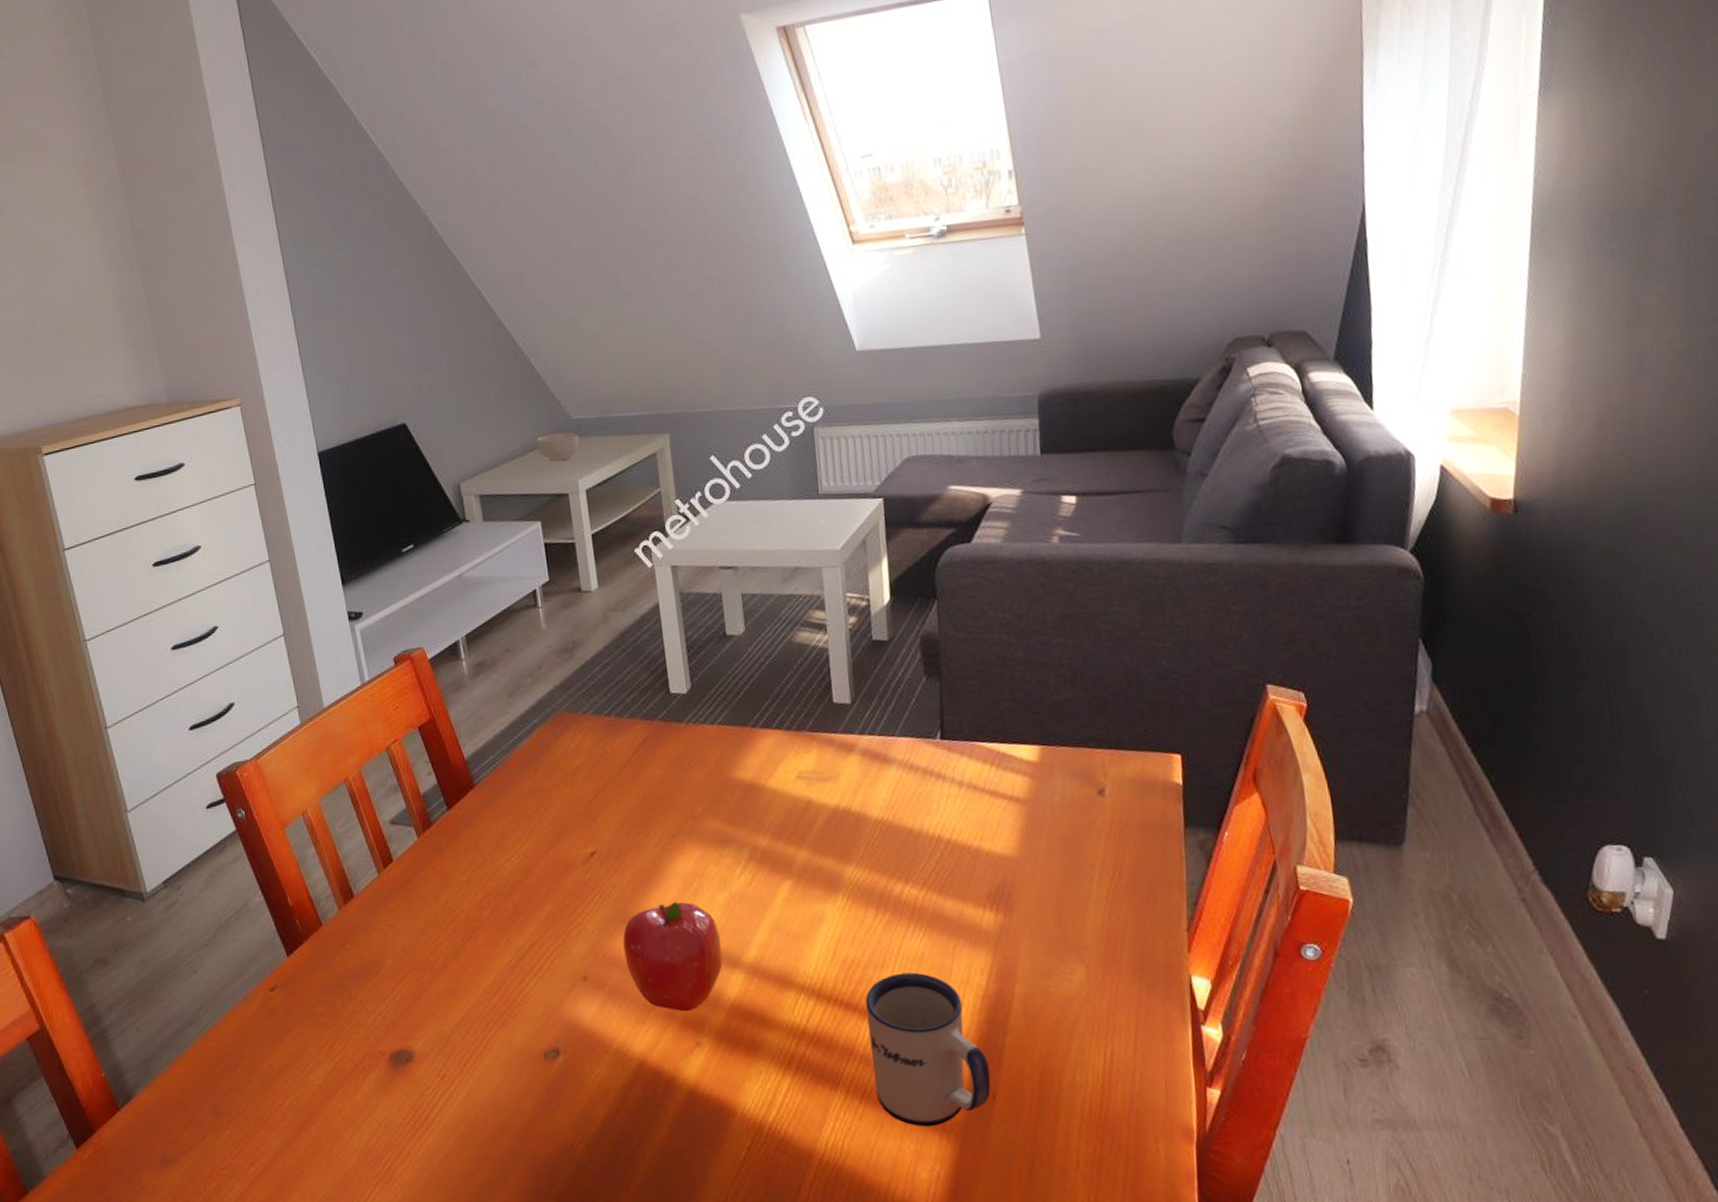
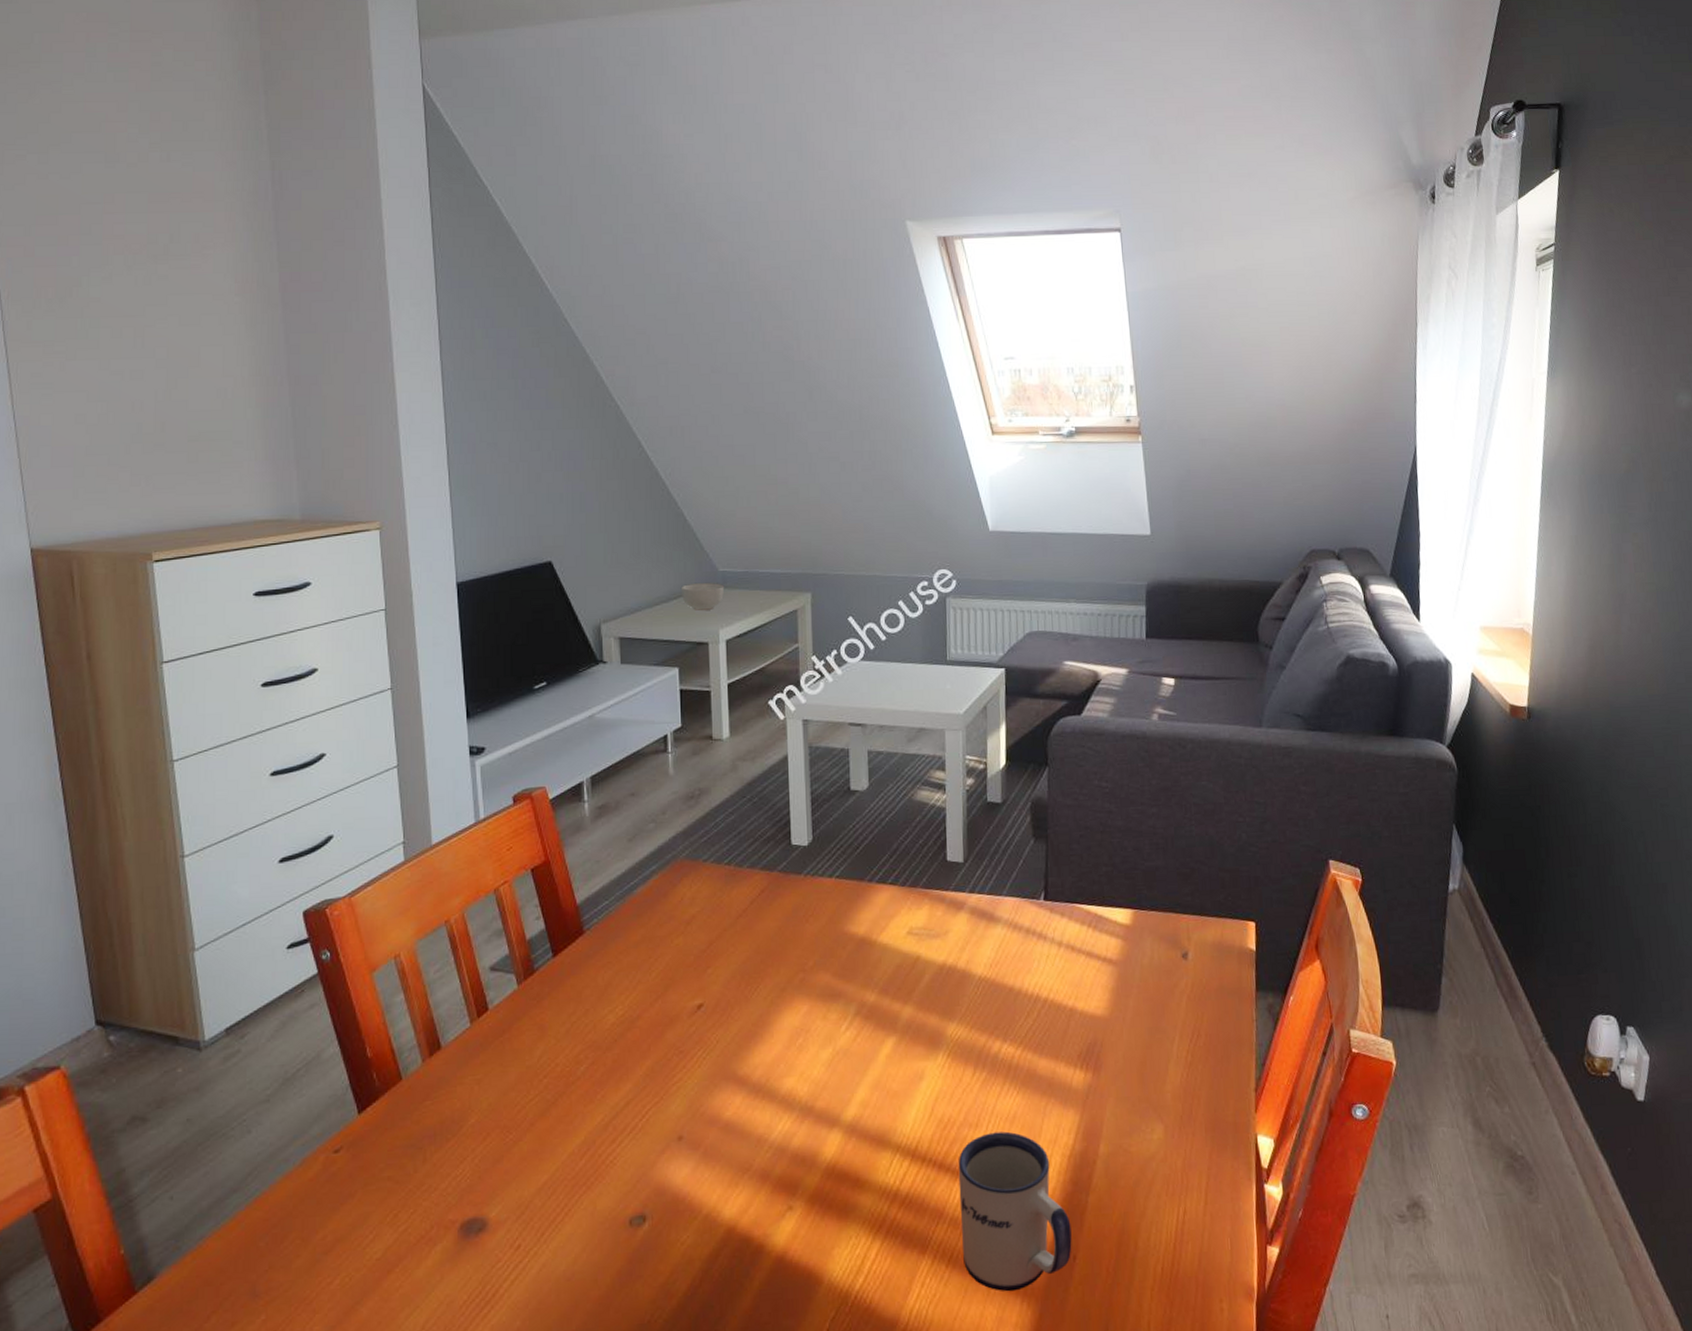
fruit: present [622,901,723,1012] -> none [722,1057,822,1174]

